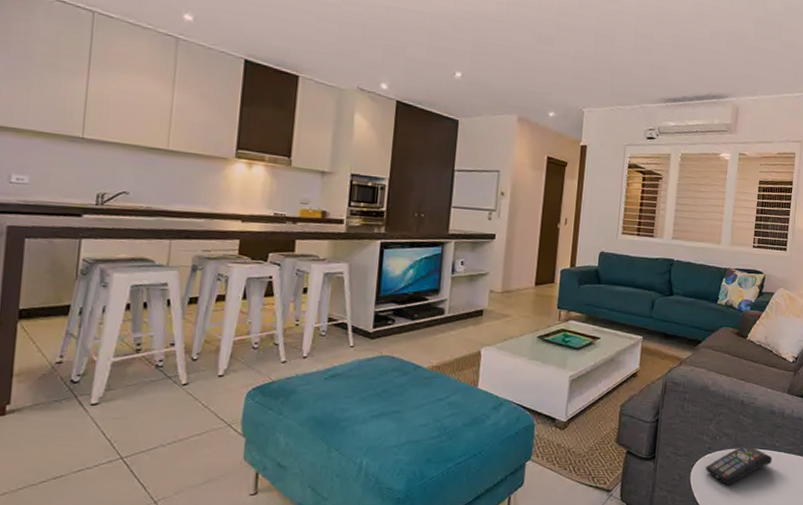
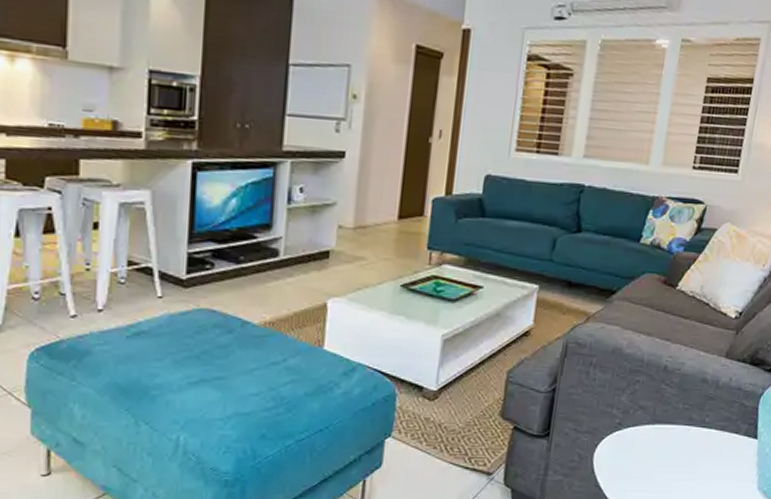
remote control: present [705,444,773,486] -> none [613,420,700,469]

